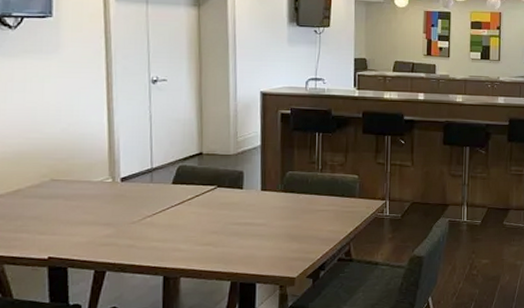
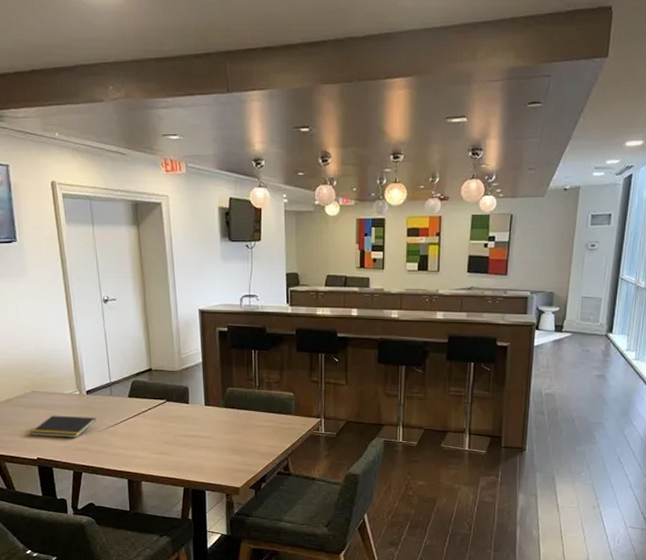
notepad: none [42,206,130,232] -> present [30,415,96,438]

